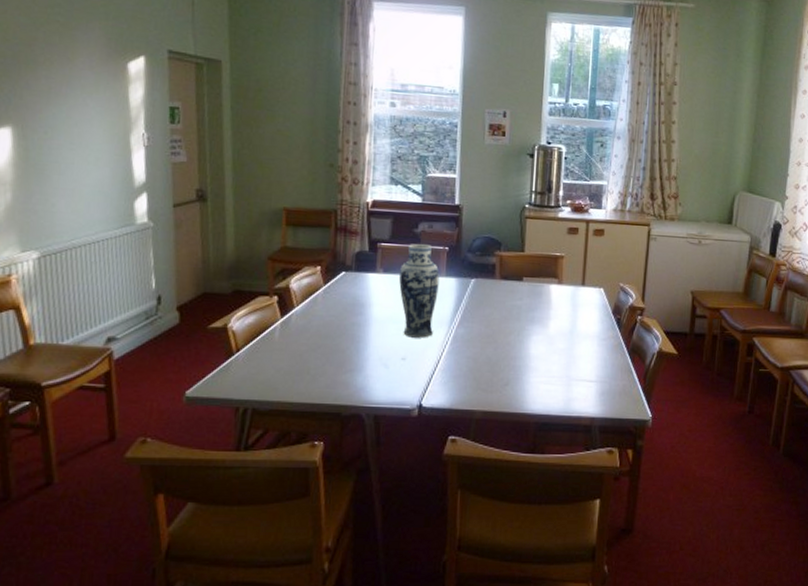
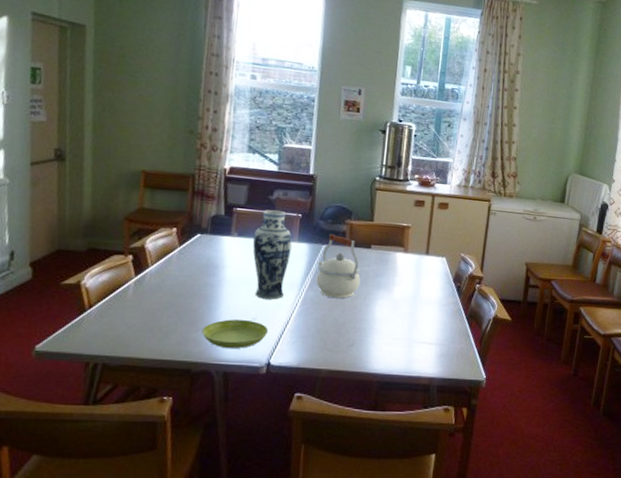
saucer: none [351,359,419,390] -> present [202,319,269,349]
kettle: none [466,266,513,336] -> present [316,233,361,299]

